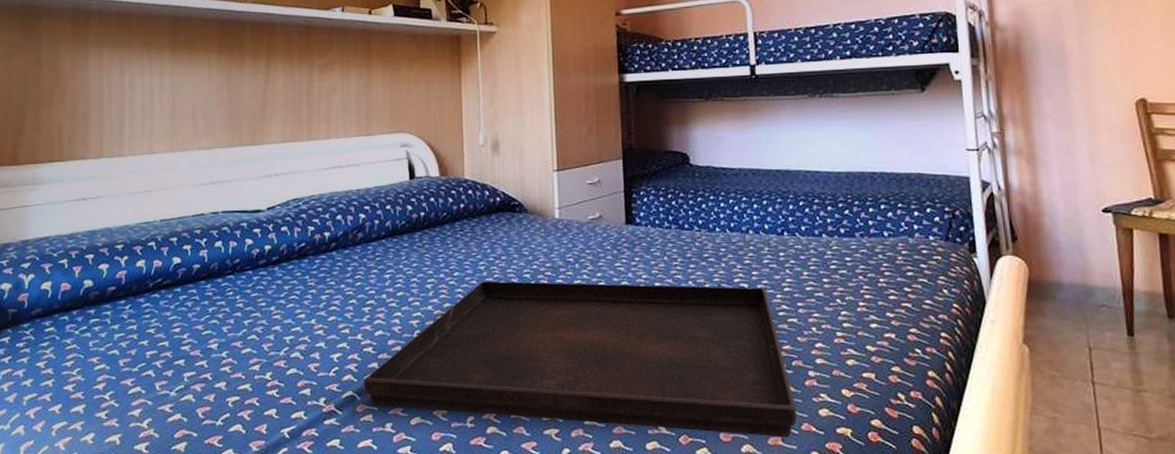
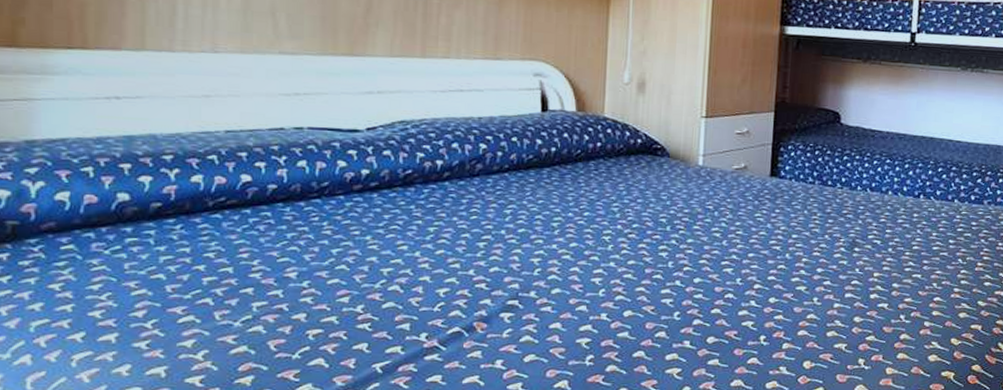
serving tray: present [363,281,798,437] -> none [473,223,909,379]

